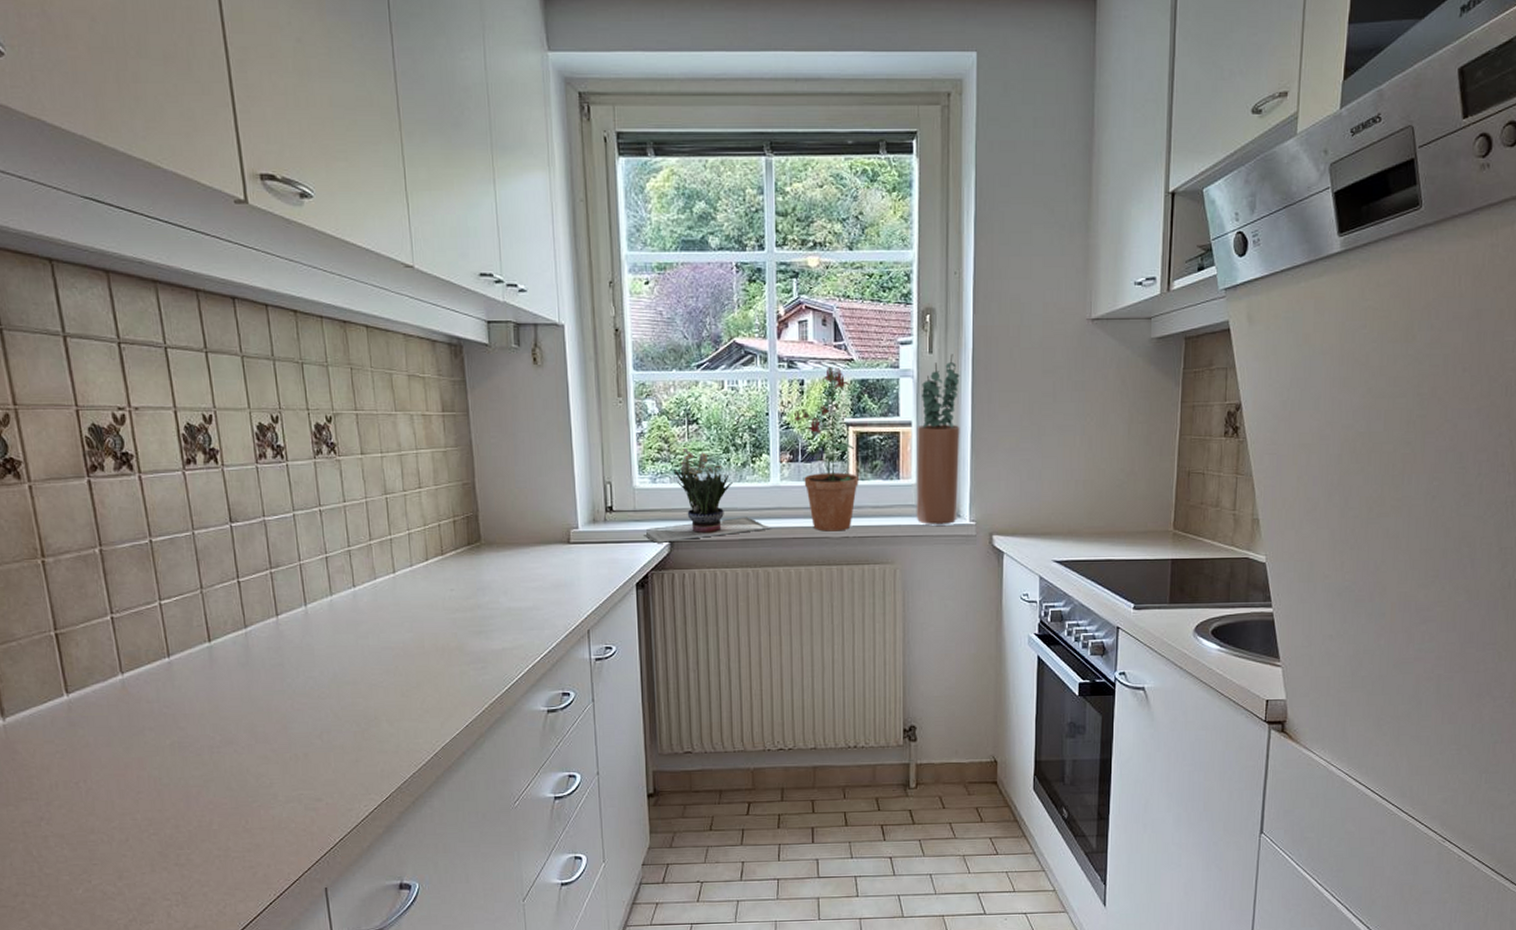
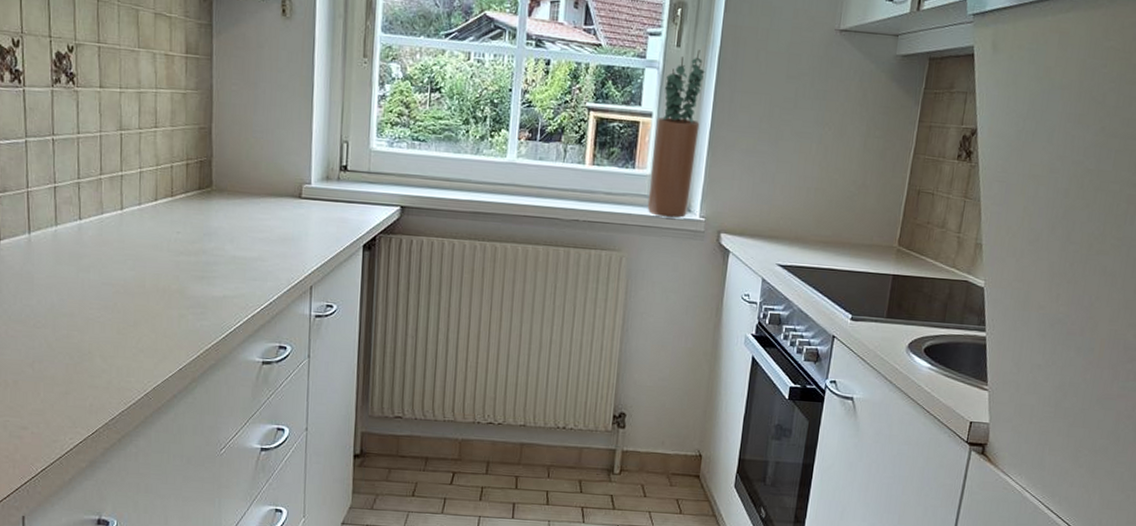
potted flower: present [644,447,771,543] -> none [376,114,503,208]
potted plant: present [793,367,859,532] -> none [535,49,596,214]

